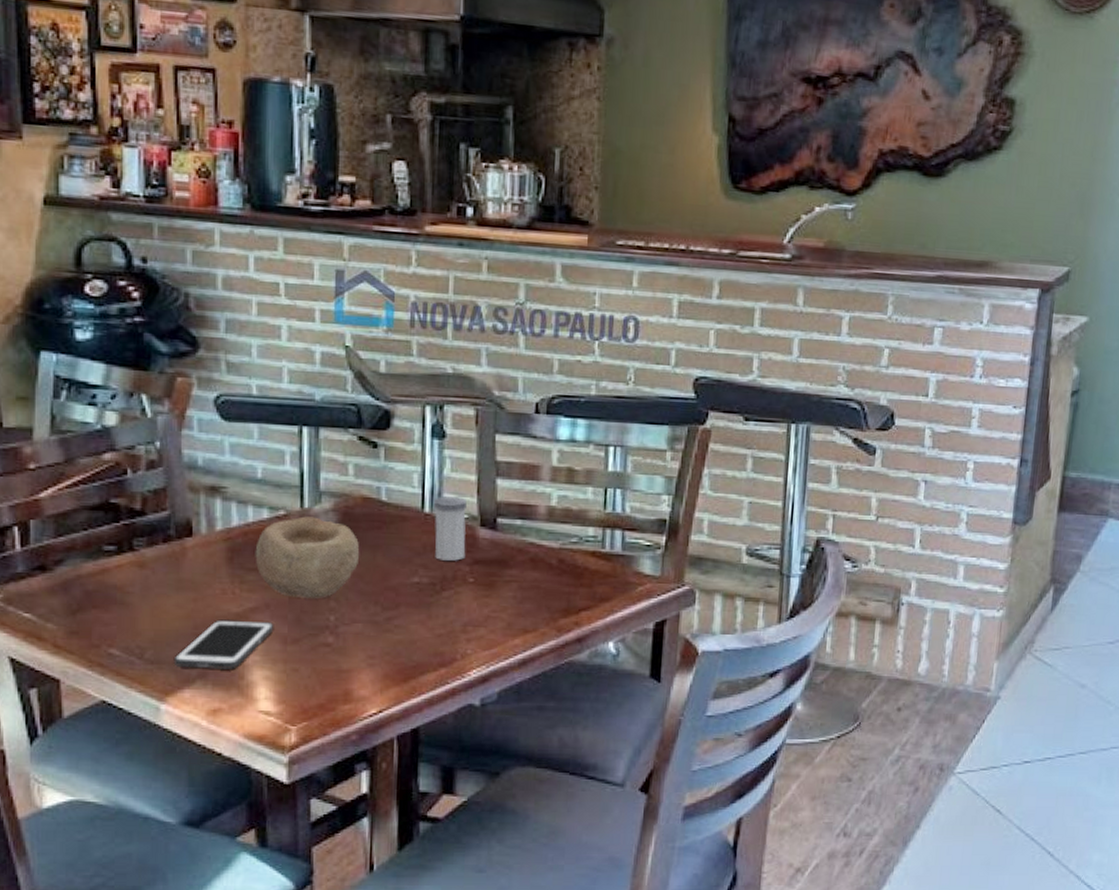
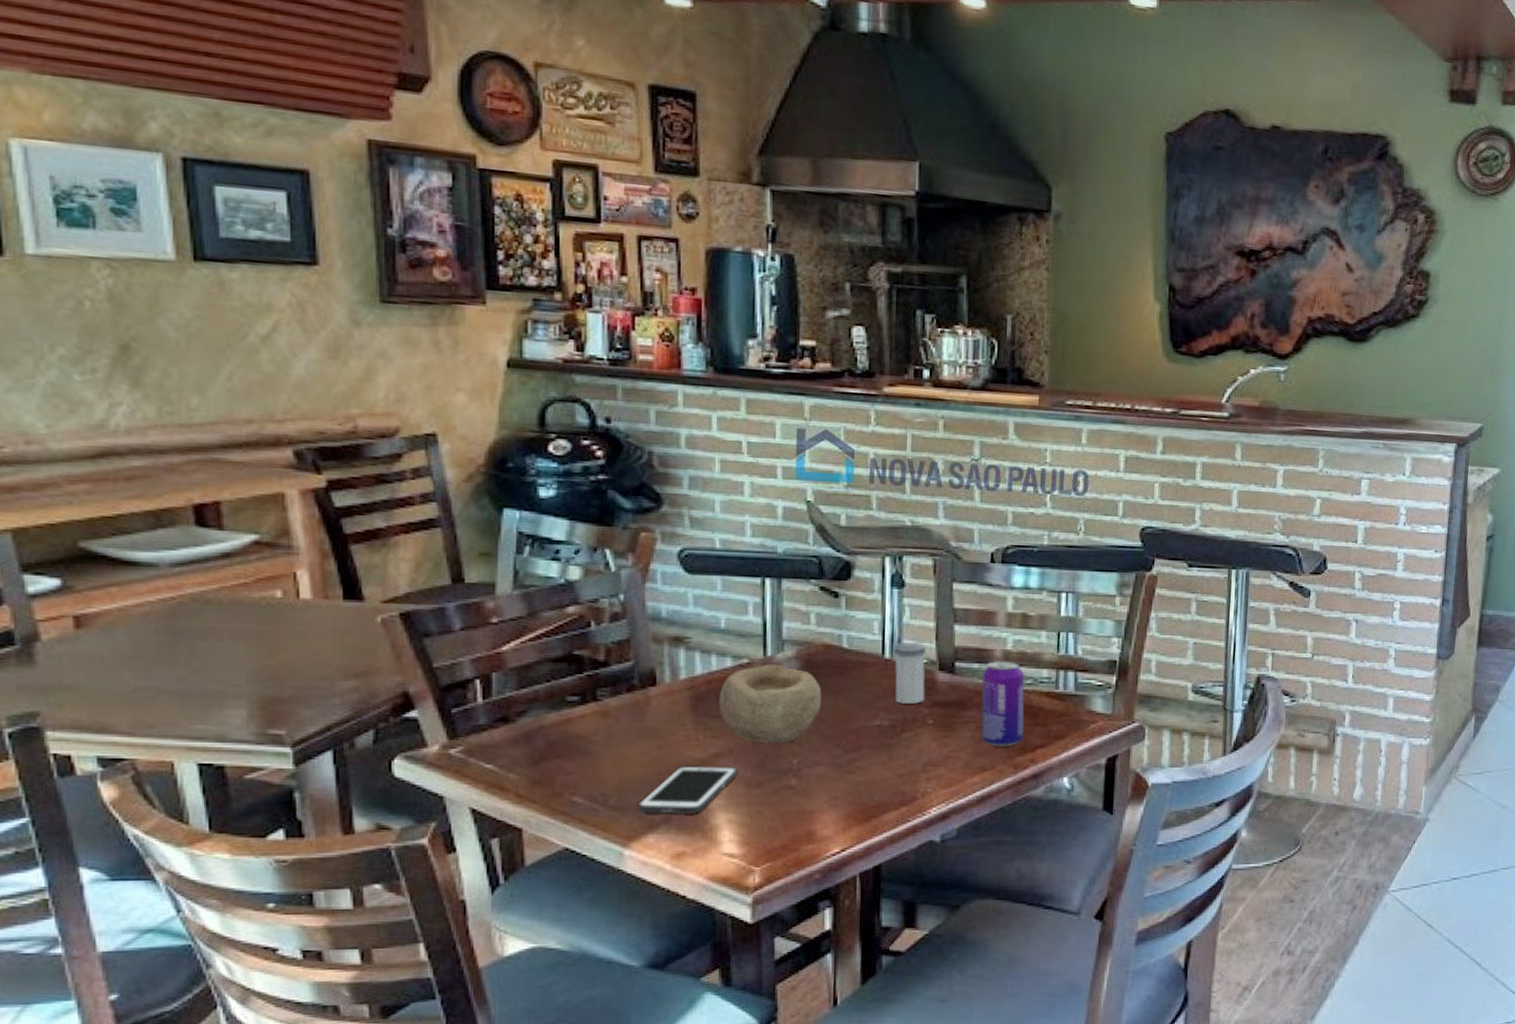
beverage can: none [524,516,570,609] -> present [981,660,1025,747]

